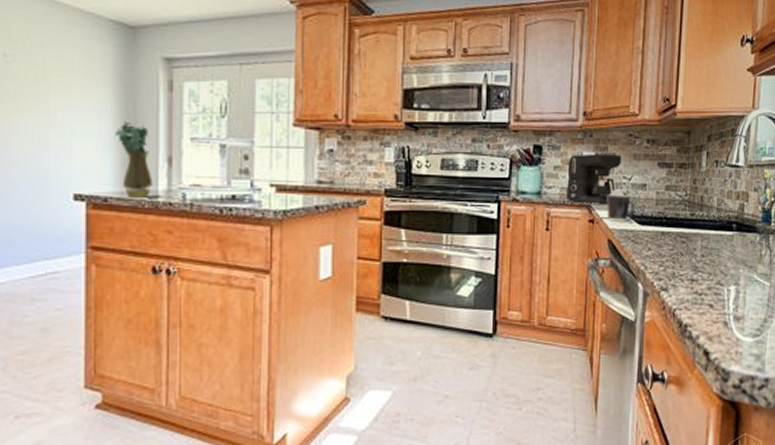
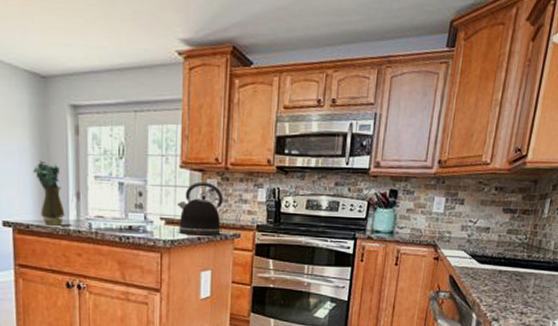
kettle: none [289,141,345,204] -> present [176,181,223,236]
coffee maker: present [567,153,622,204] -> none [416,198,470,244]
mug: present [606,194,635,222] -> none [450,235,478,260]

